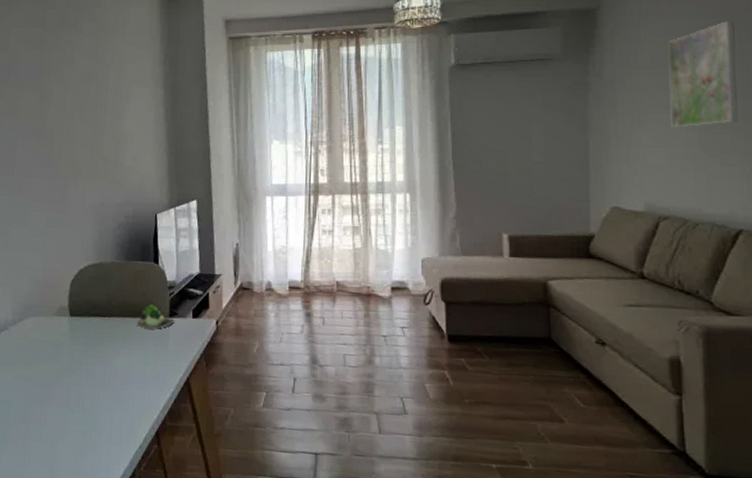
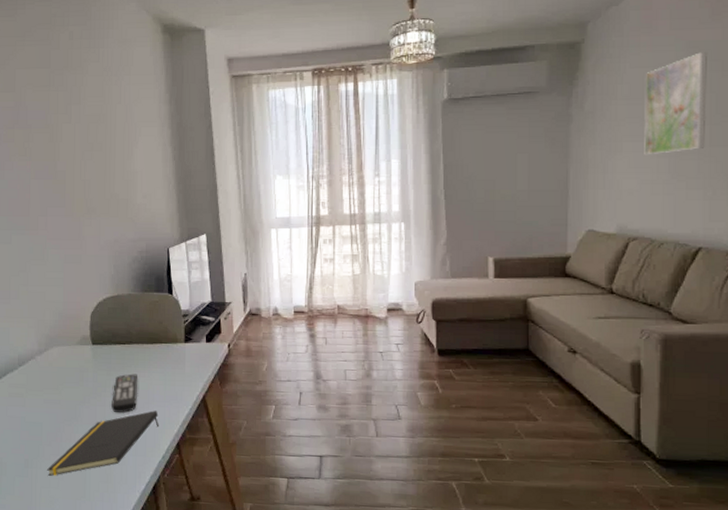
notepad: none [11,392,137,464] -> present [46,410,159,476]
remote control: none [86,350,117,394] -> present [111,373,138,413]
succulent plant: present [137,304,175,329] -> none [155,332,190,354]

